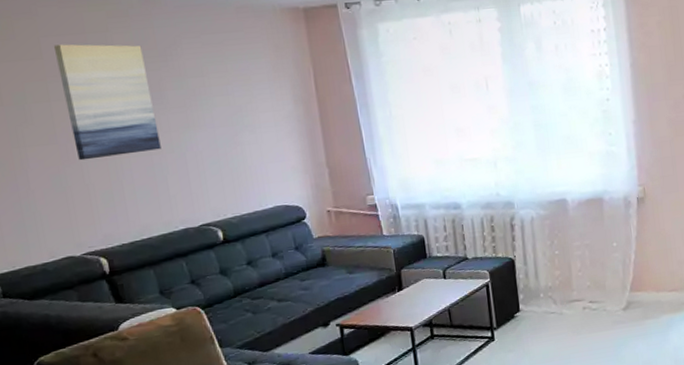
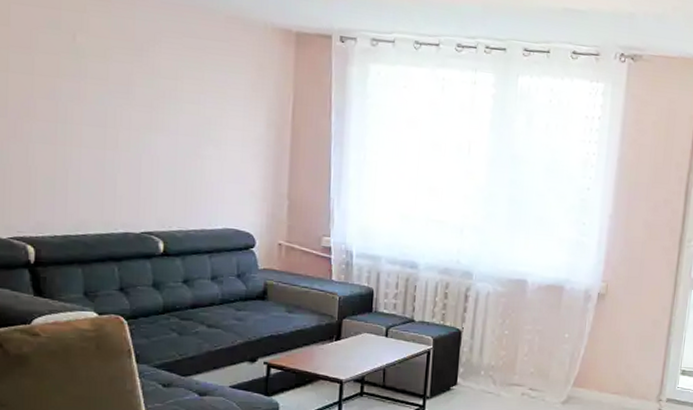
wall art: present [54,44,161,161] -> none [24,14,118,146]

